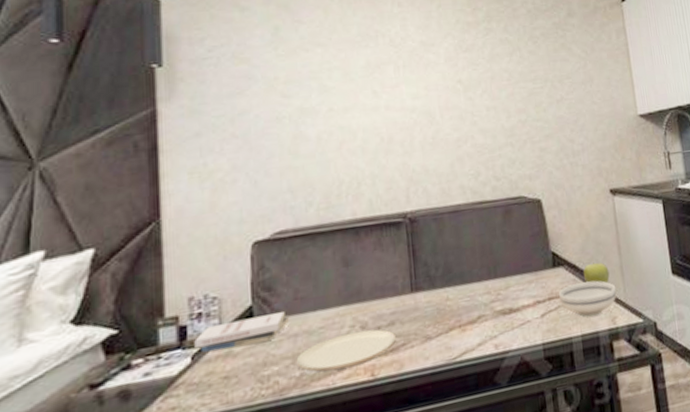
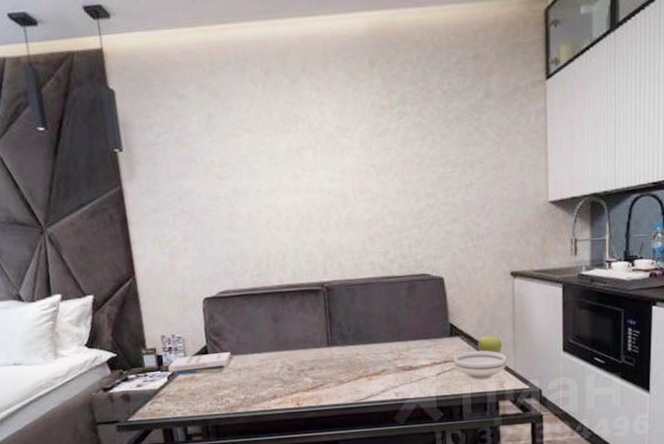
plate: present [296,329,396,372] -> none [241,371,315,398]

